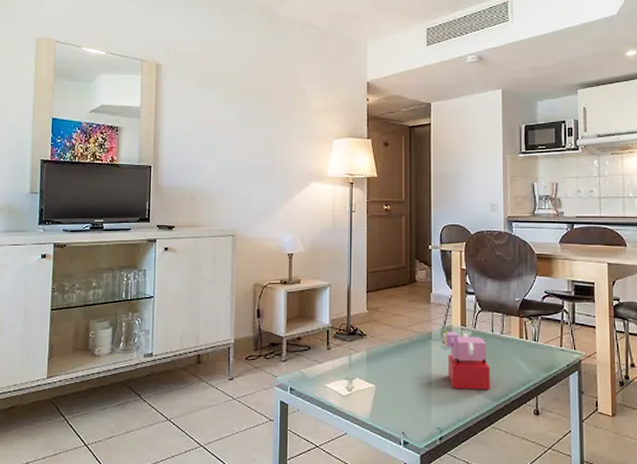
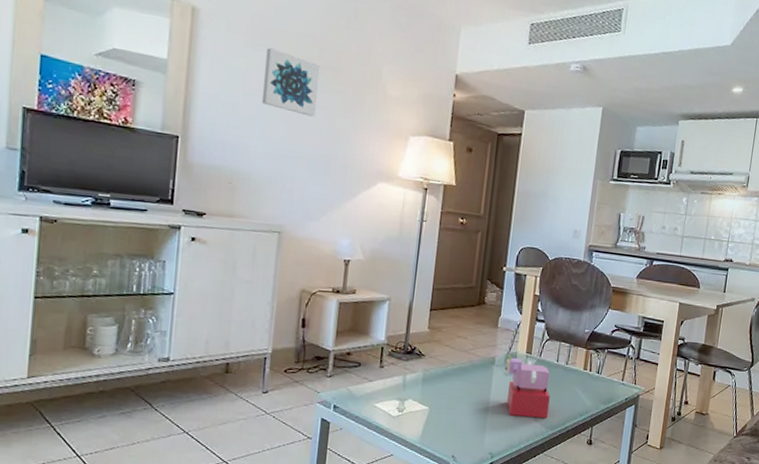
wall art: none [212,85,256,135] -> present [261,48,321,117]

